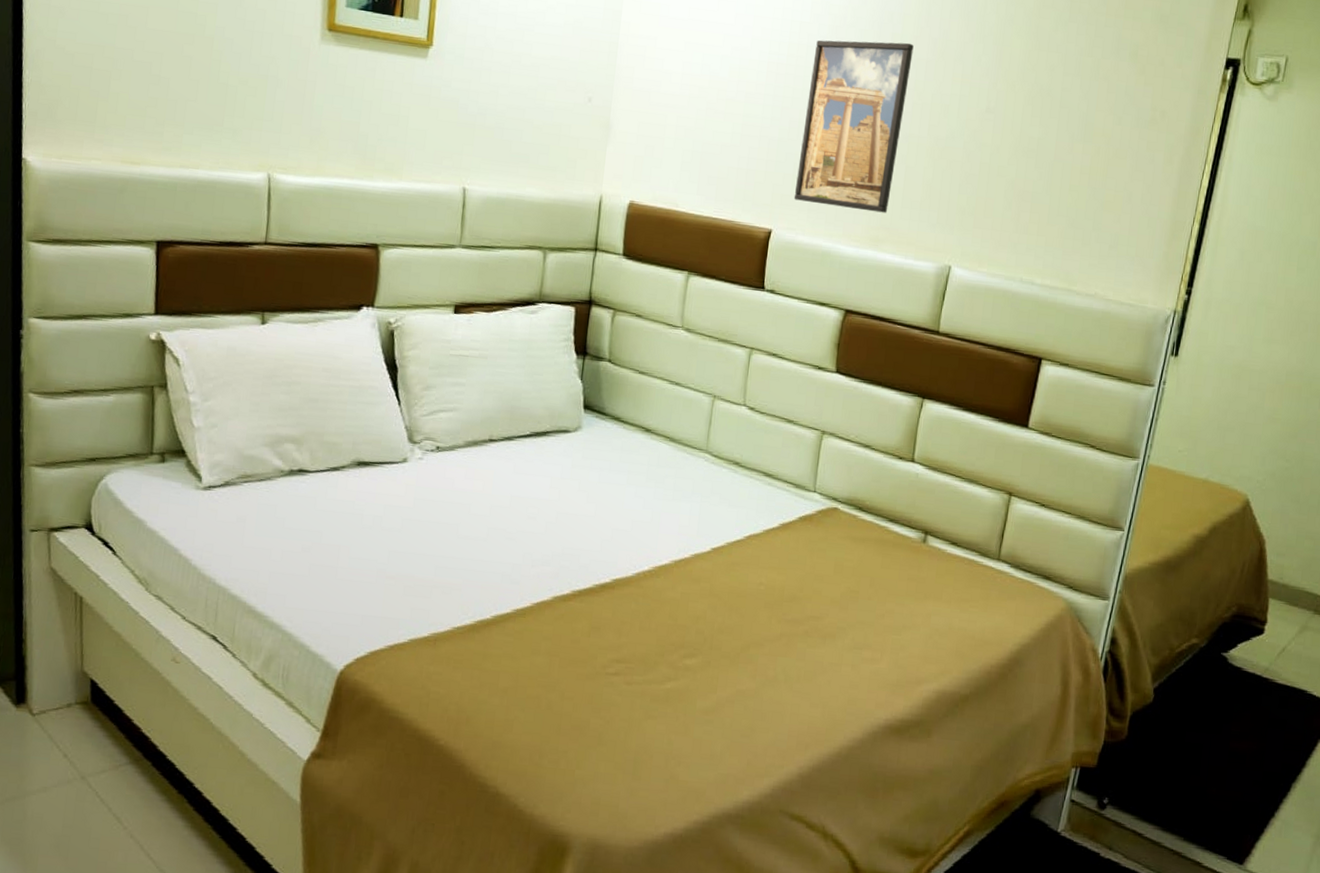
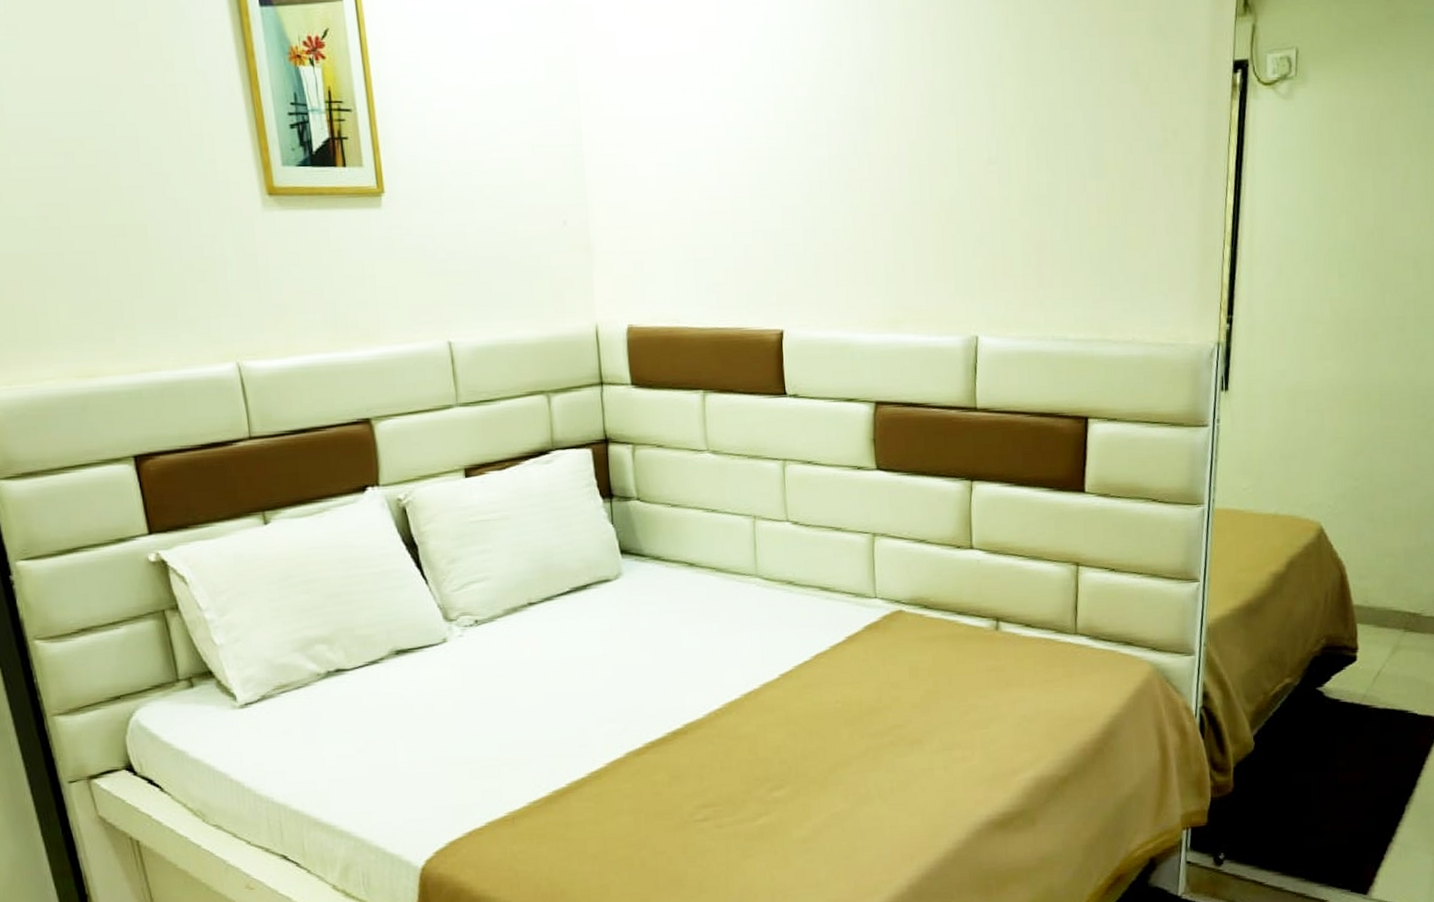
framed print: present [793,40,914,213] -> none [795,101,902,294]

